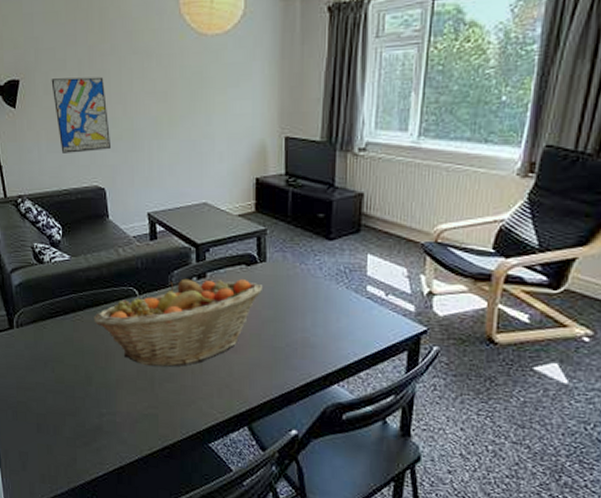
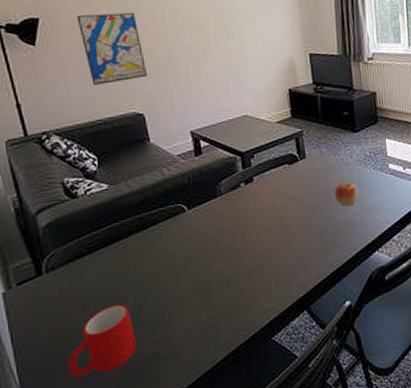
cup: none [30,371,86,430] -> present [68,304,137,377]
fruit basket: present [94,278,263,367] -> none [140,177,306,278]
apple: none [295,297,324,326] -> present [335,182,359,207]

